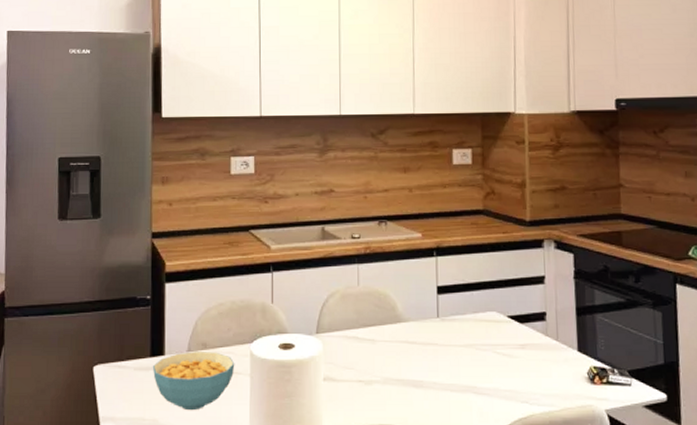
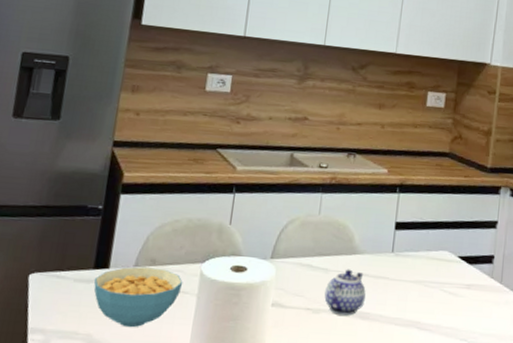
teapot: none [375,338,416,385] -> present [324,269,366,316]

